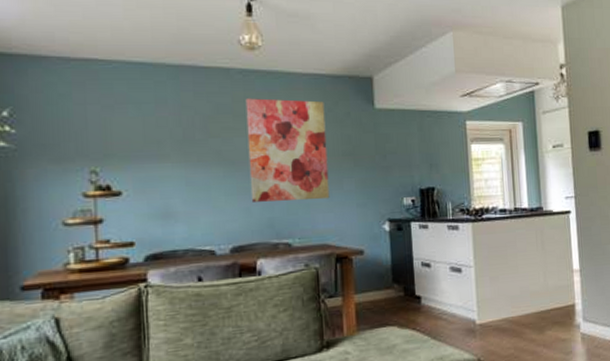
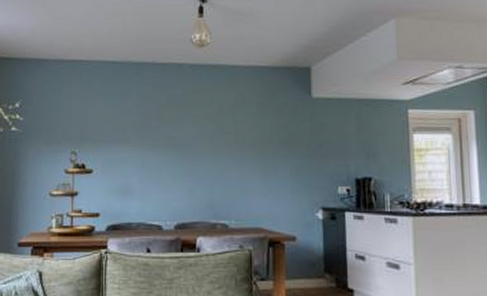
wall art: present [245,98,330,202] -> none [194,89,265,185]

